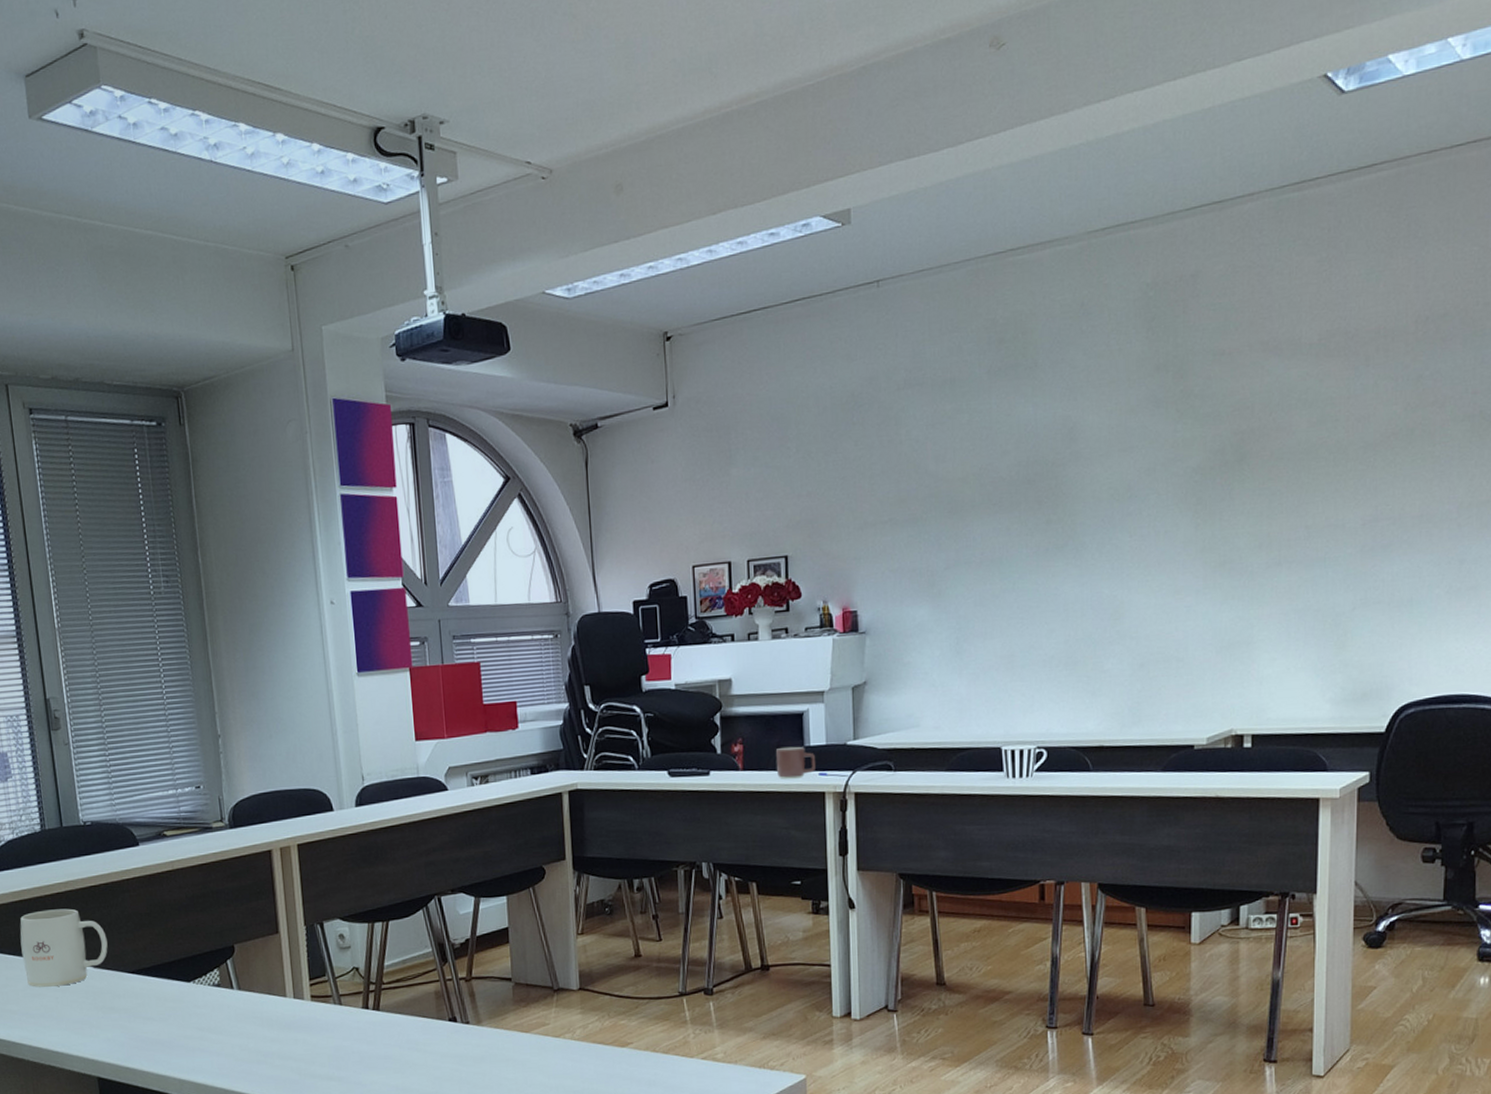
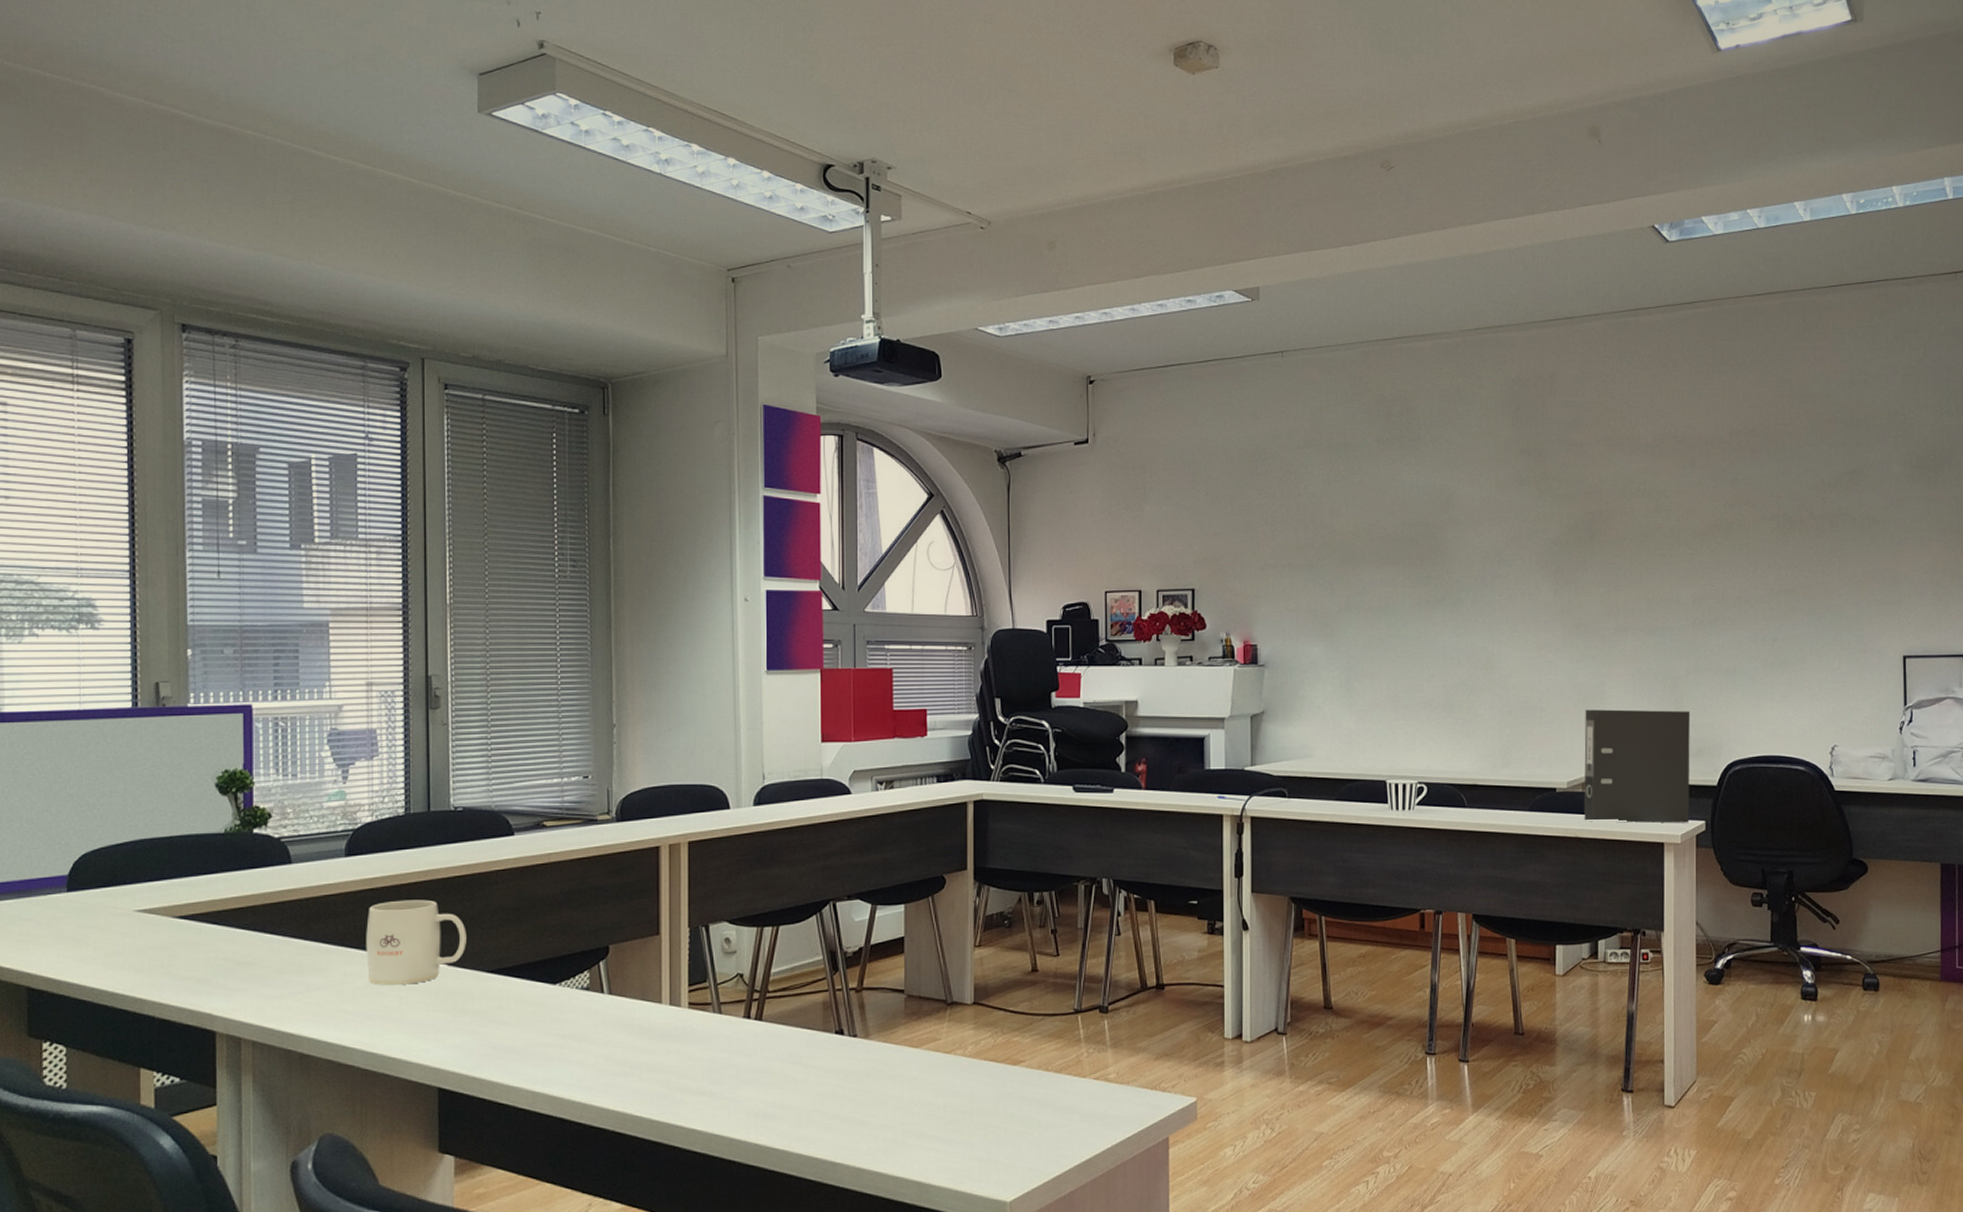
mug: present [775,746,817,780] -> none [1177,769,1216,801]
binder: none [1226,651,1356,780] -> present [1584,709,1691,824]

